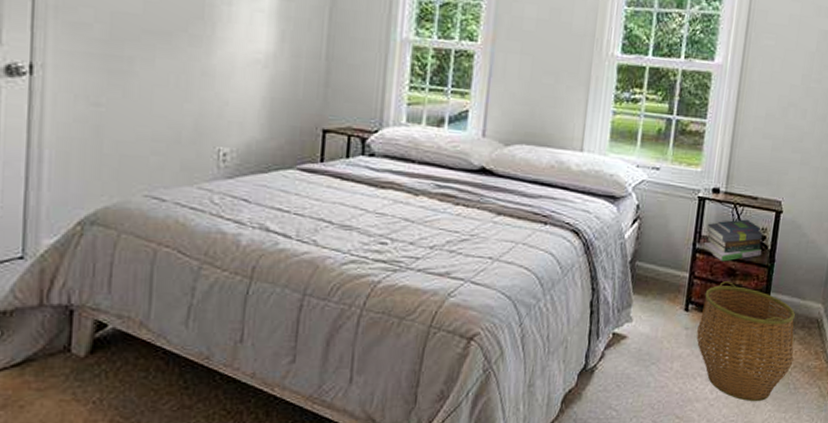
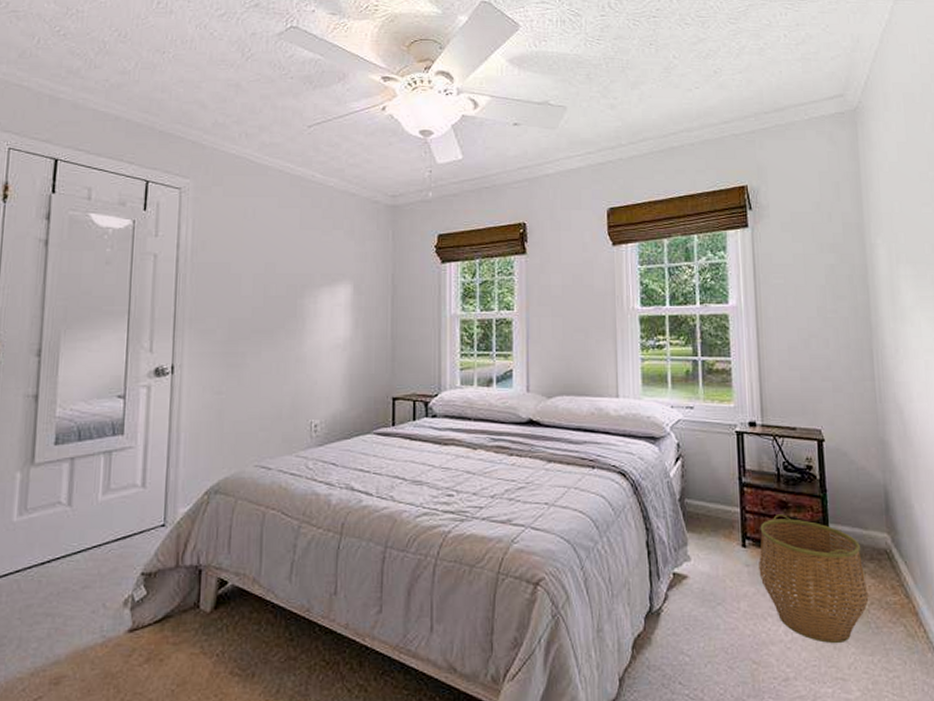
books: present [703,219,763,262] -> none [749,450,812,494]

